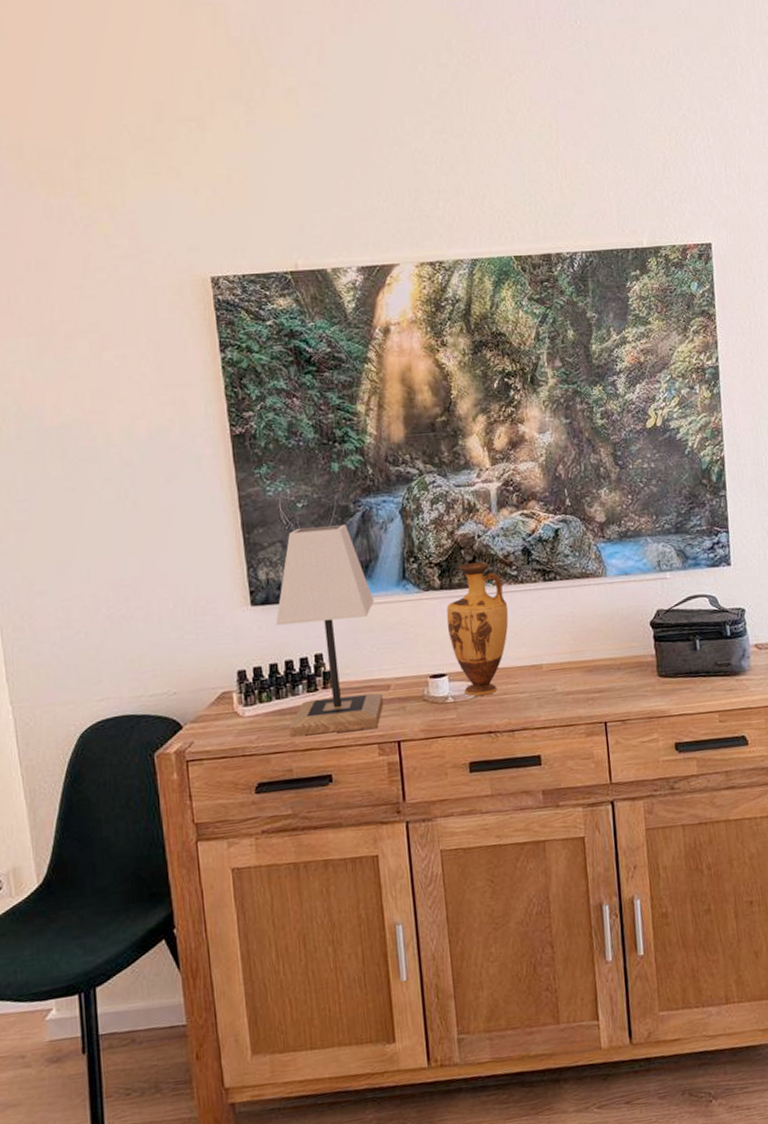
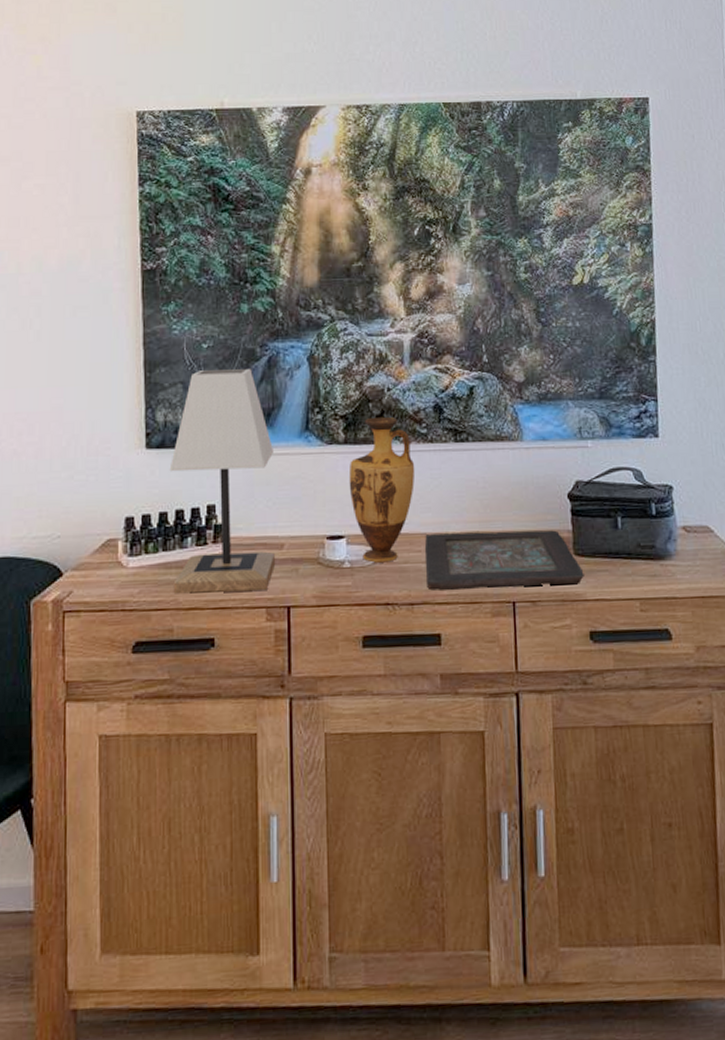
decorative tray: none [521,655,668,718] -> present [424,530,584,592]

